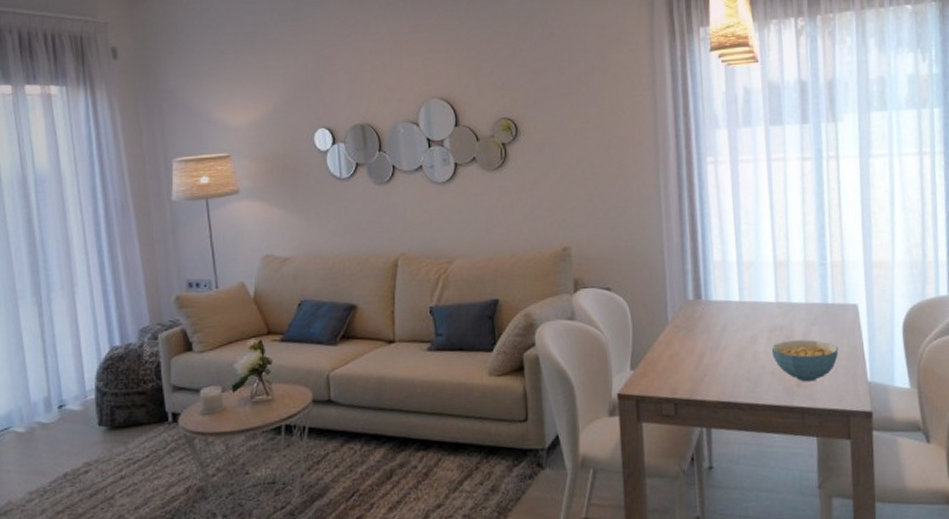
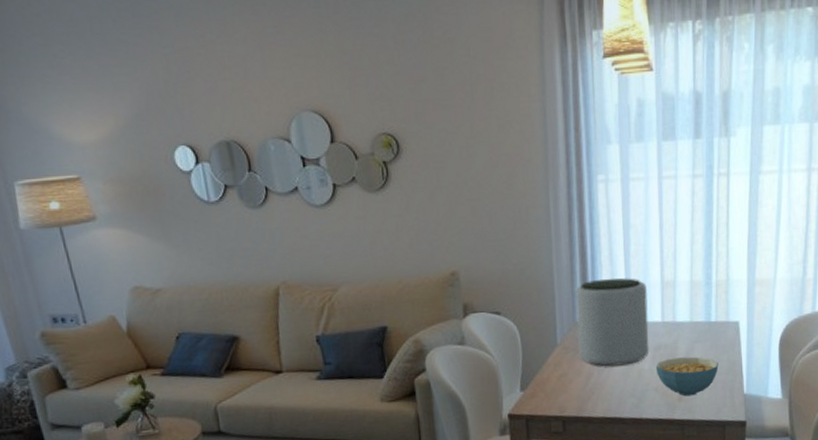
plant pot: none [686,256,764,347] -> present [575,278,650,367]

